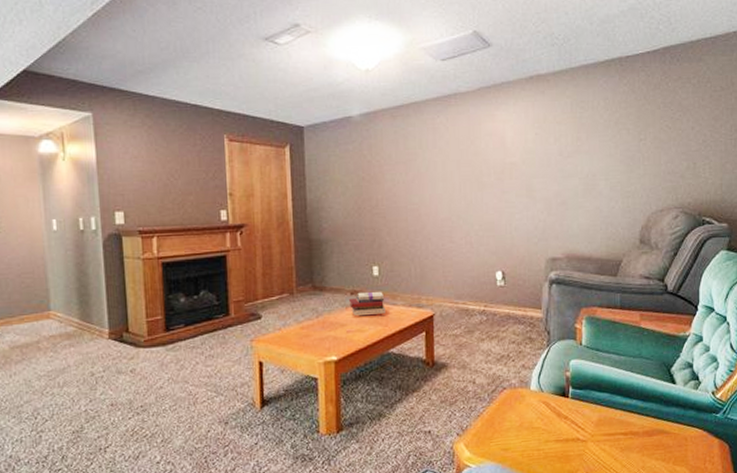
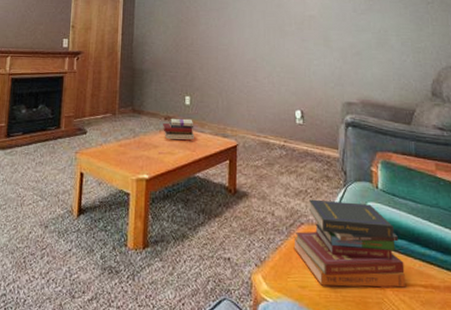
books: none [496,361,606,446] -> present [293,199,405,288]

